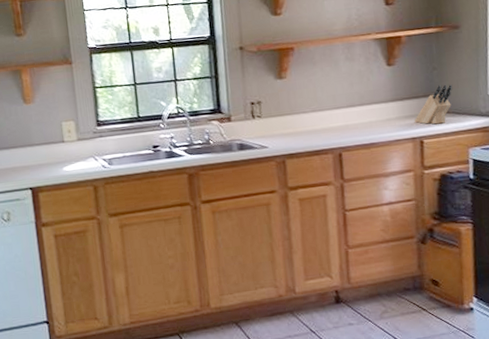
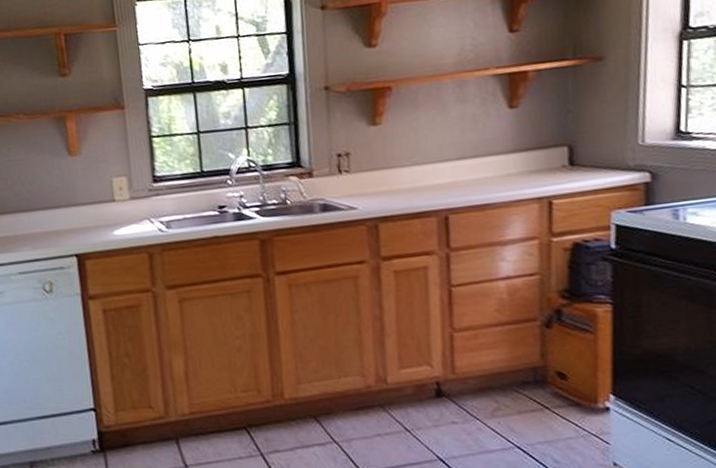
knife block: present [415,84,453,125] -> none [542,131,593,181]

